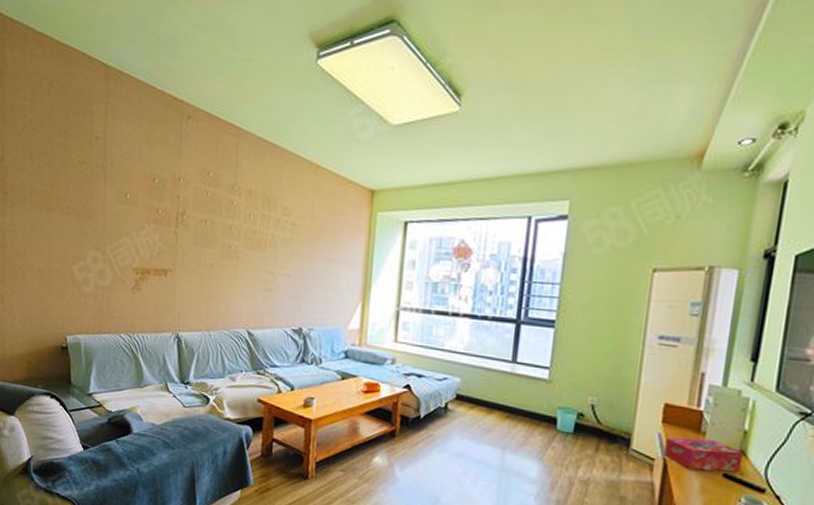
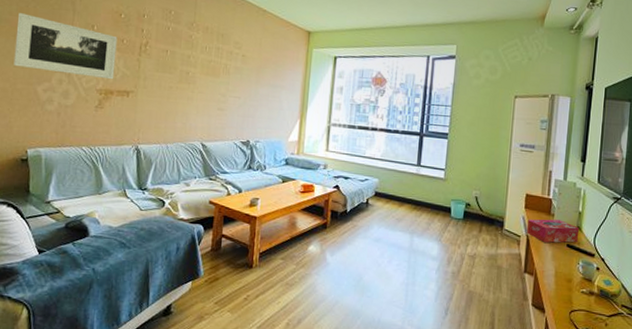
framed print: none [48,183,152,257] -> present [13,13,118,80]

